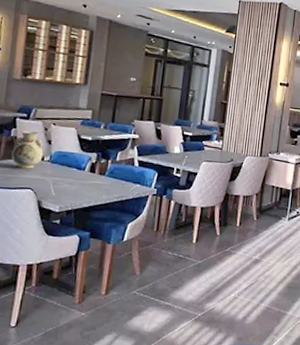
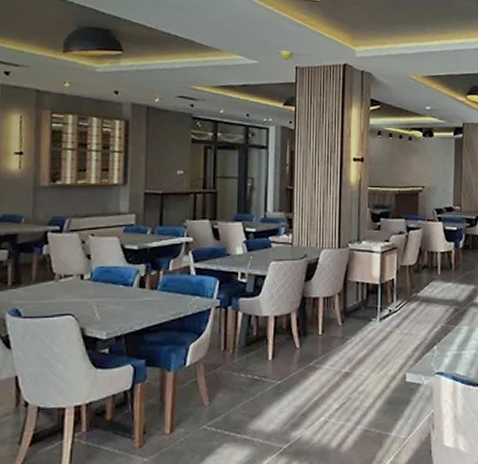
vase: present [11,130,44,169] -> none [45,246,83,292]

